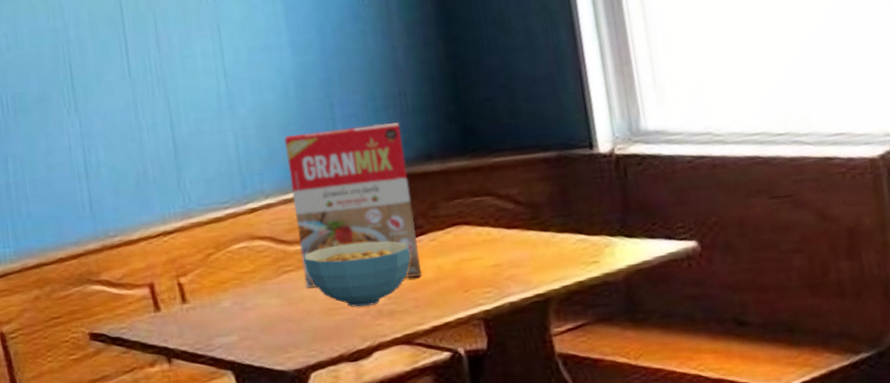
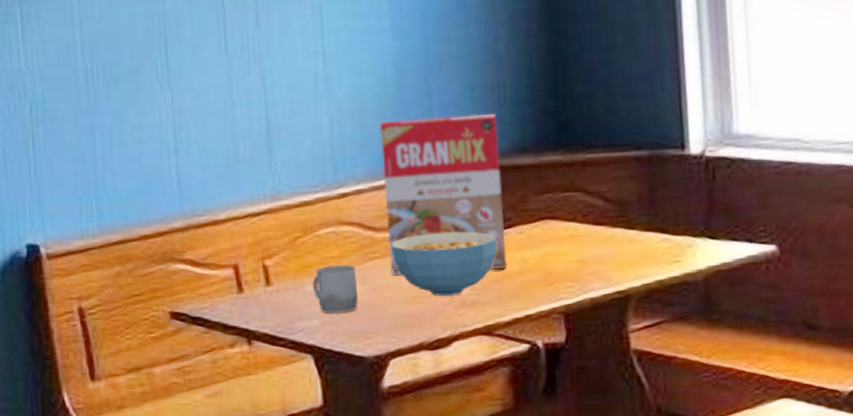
cup: none [228,279,276,329] -> present [312,264,359,314]

